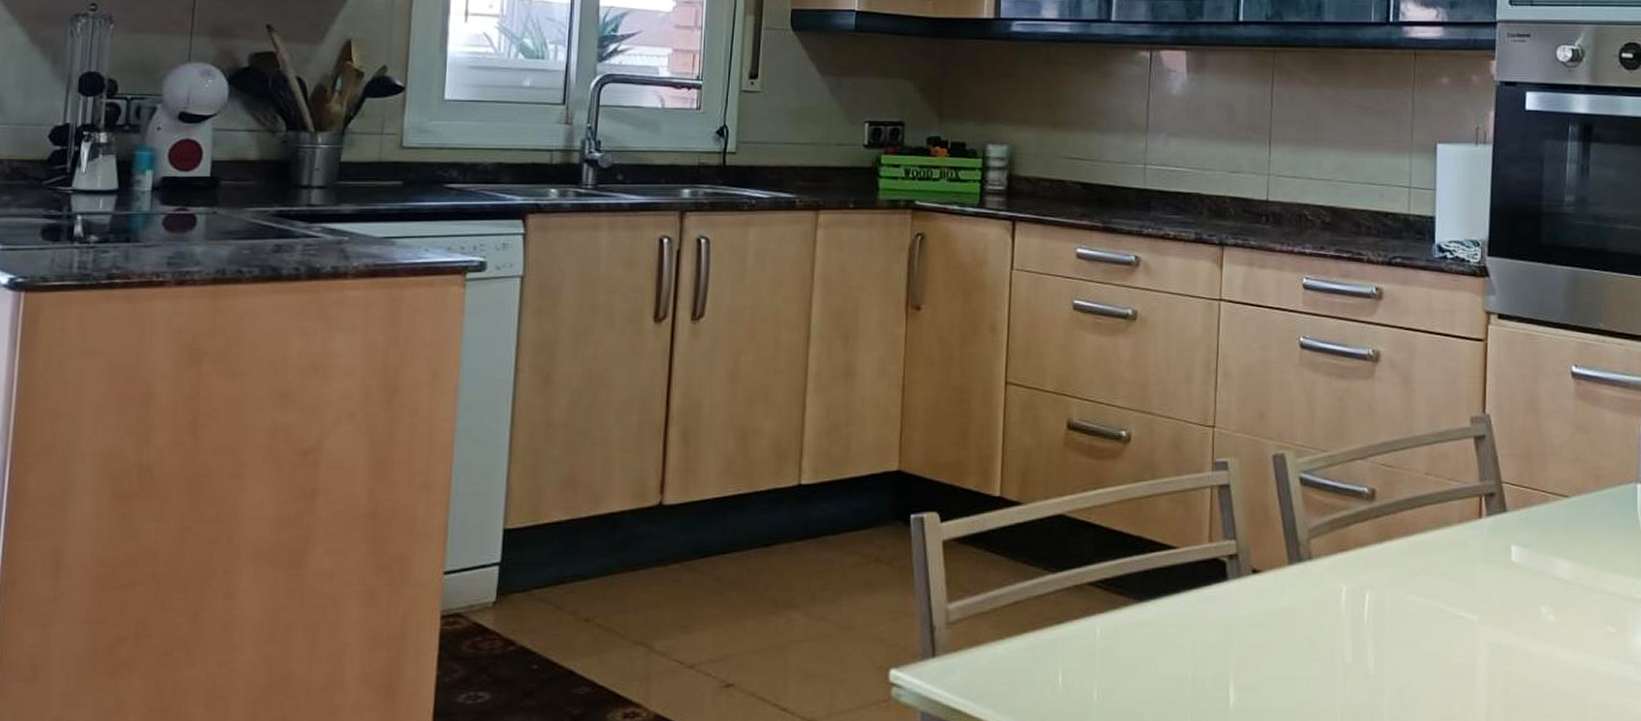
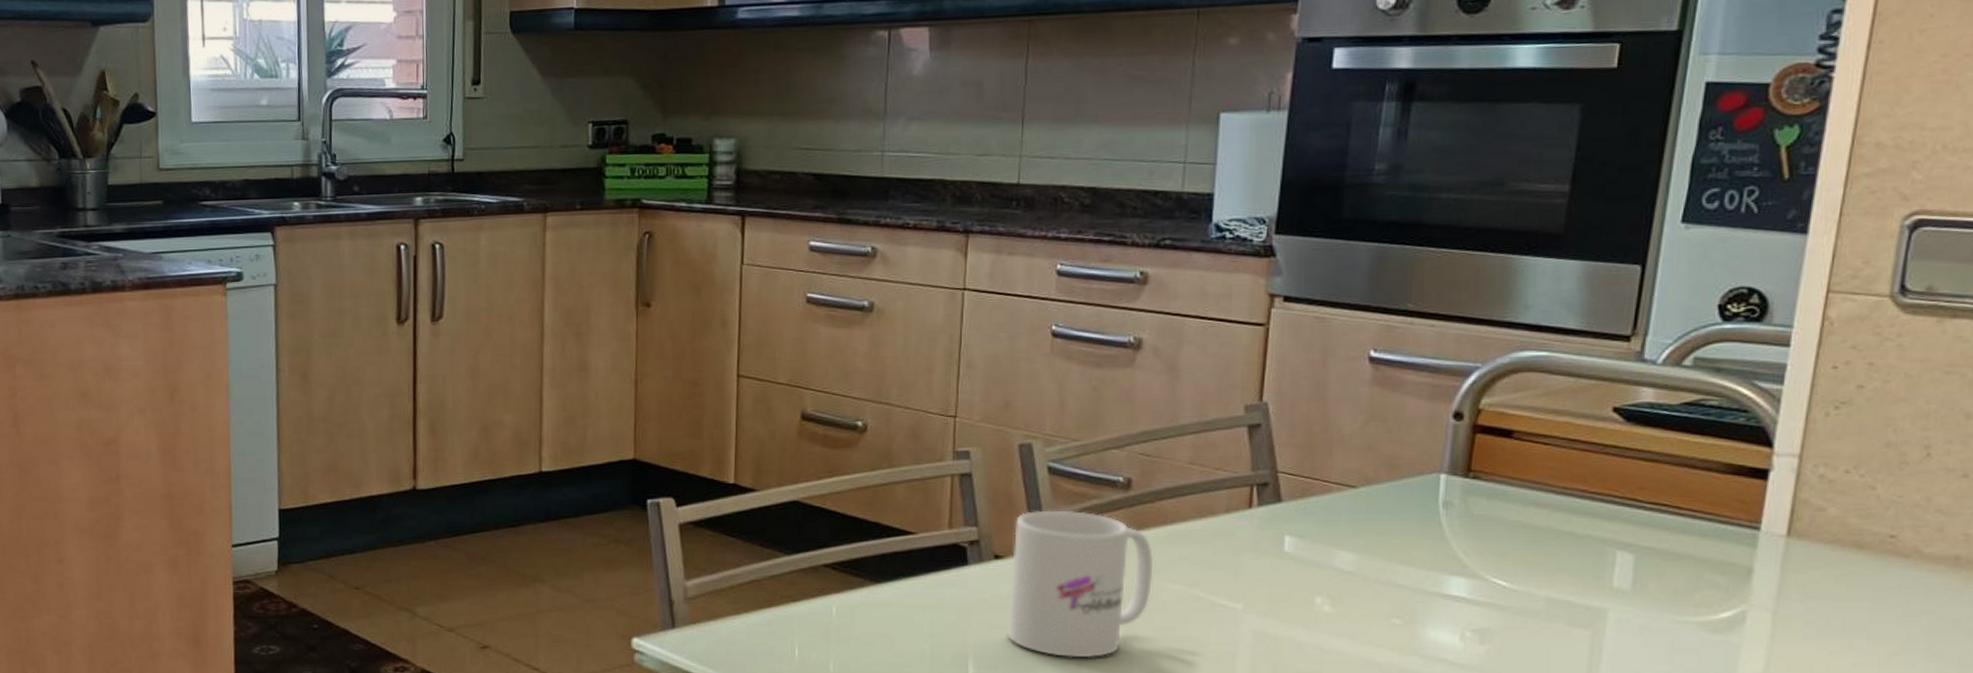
mug: none [1266,522,1398,677] -> present [1007,510,1154,658]

